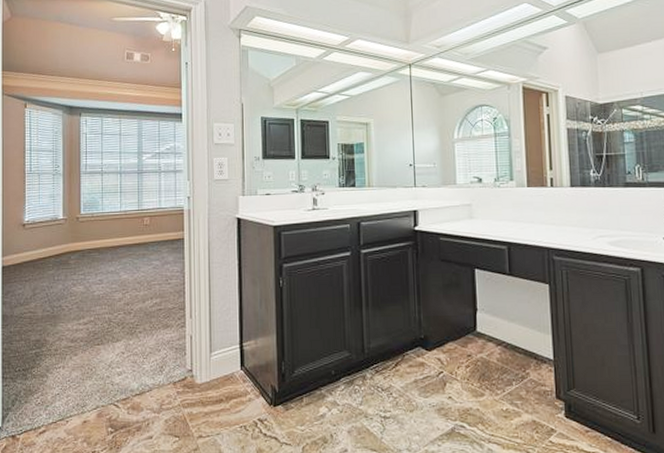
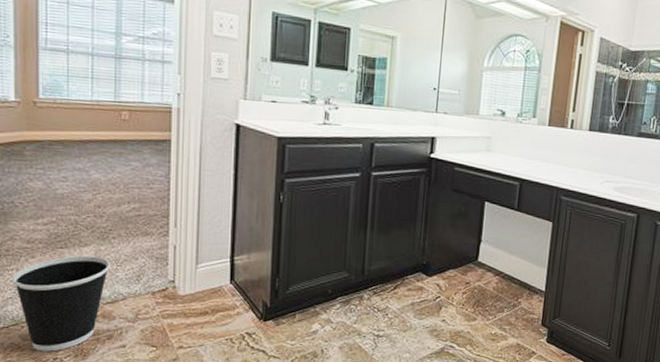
wastebasket: none [60,350,138,445] -> present [12,255,110,352]

